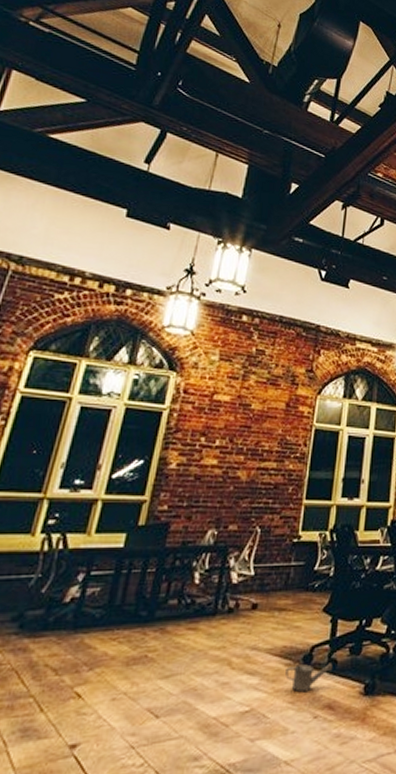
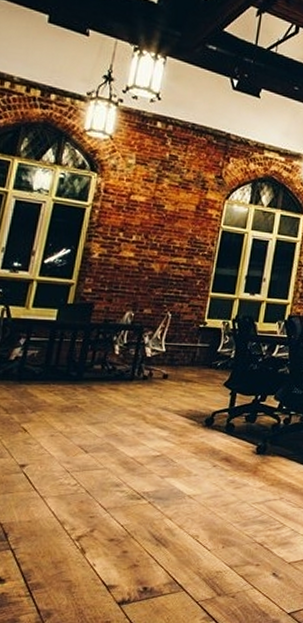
watering can: present [285,663,333,693] -> none [190,425,231,447]

